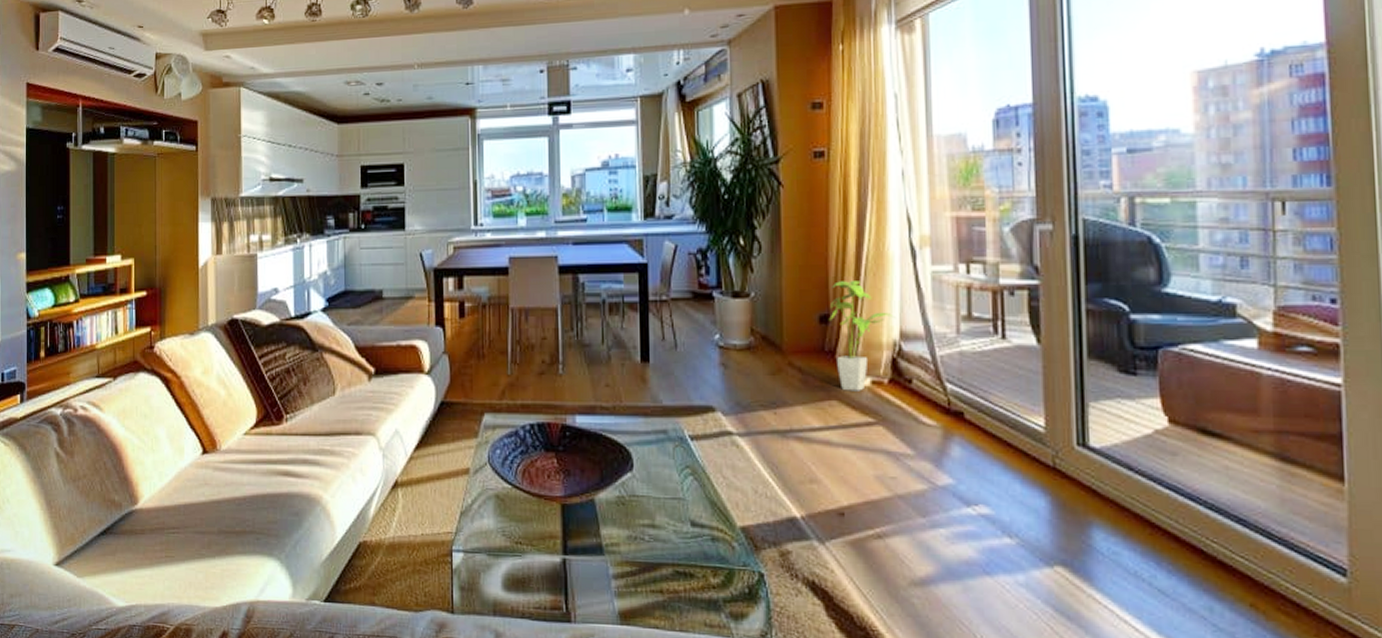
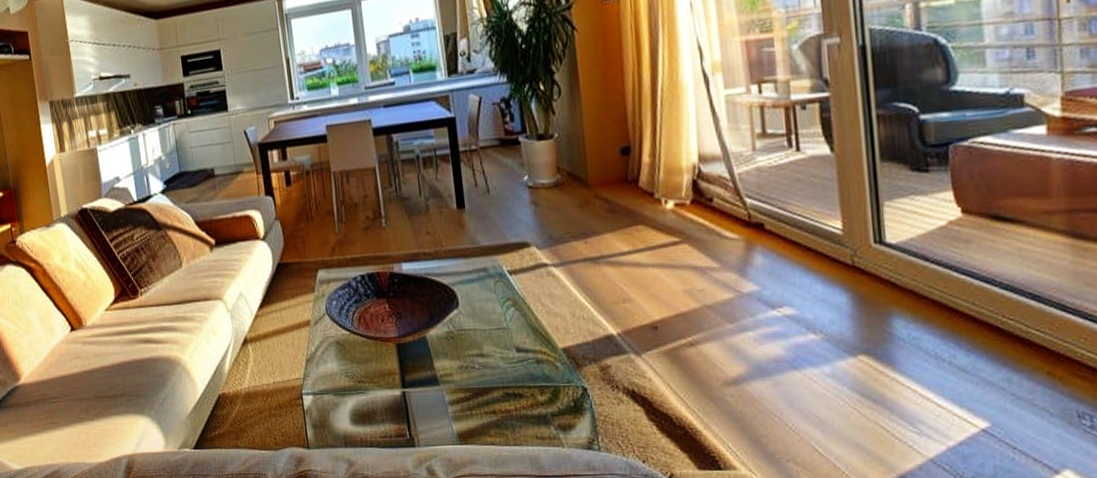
house plant: present [829,281,896,391] -> none [630,112,694,216]

